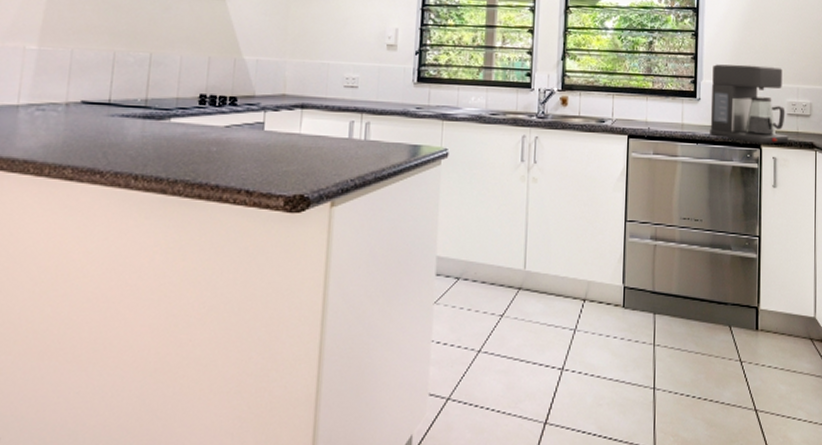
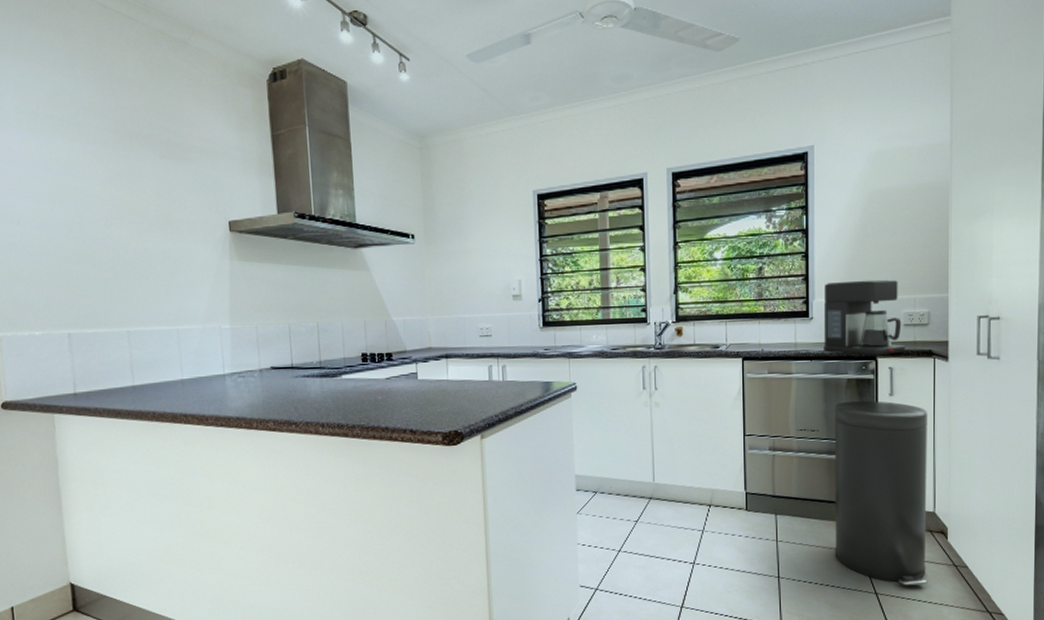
pedal bin: none [715,190,809,402] -> present [834,400,927,586]

